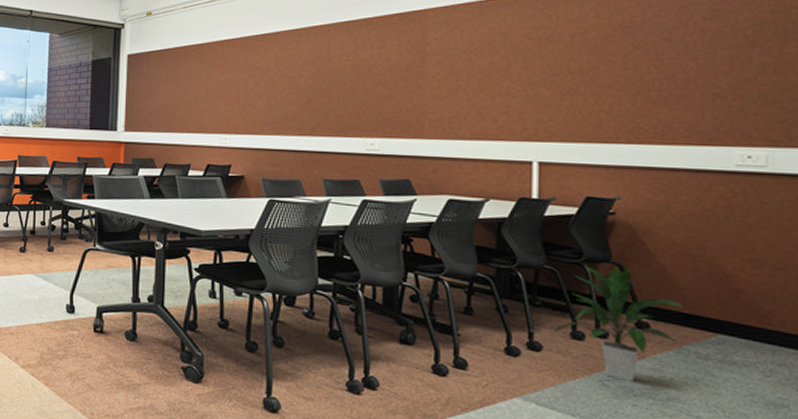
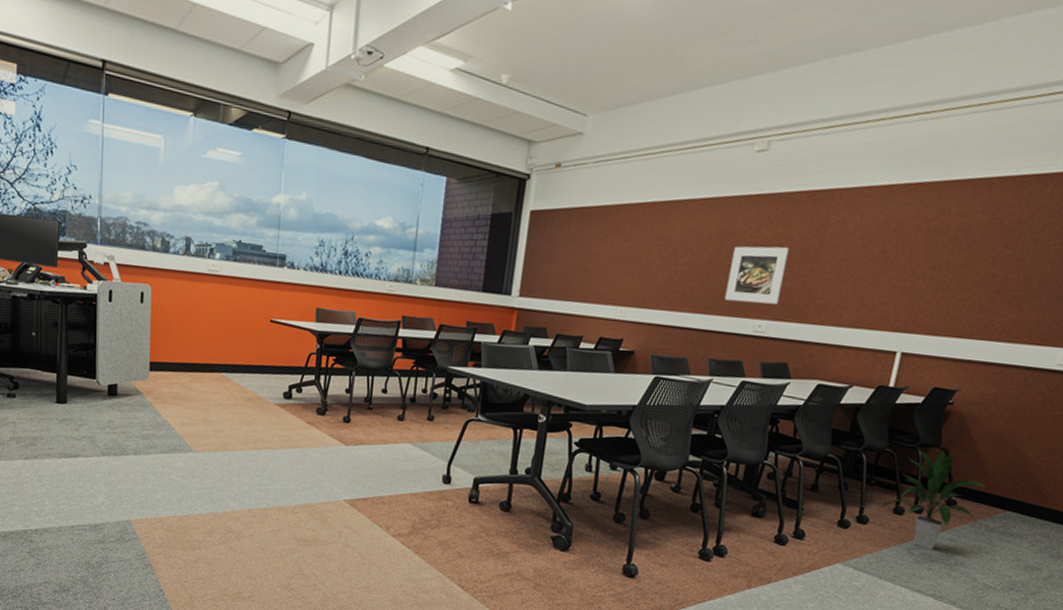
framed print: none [330,67,390,123] -> present [724,246,790,305]

